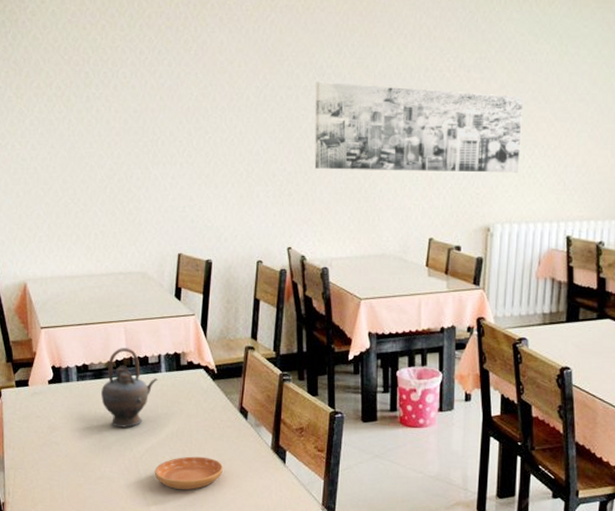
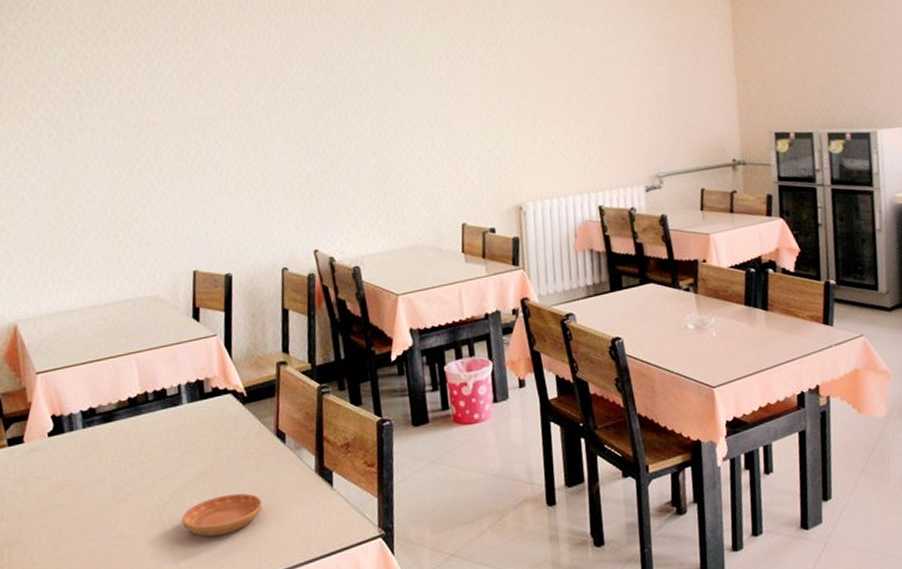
teapot: present [101,348,158,428] -> none [113,382,179,475]
wall art: present [314,82,522,173] -> none [328,76,543,166]

